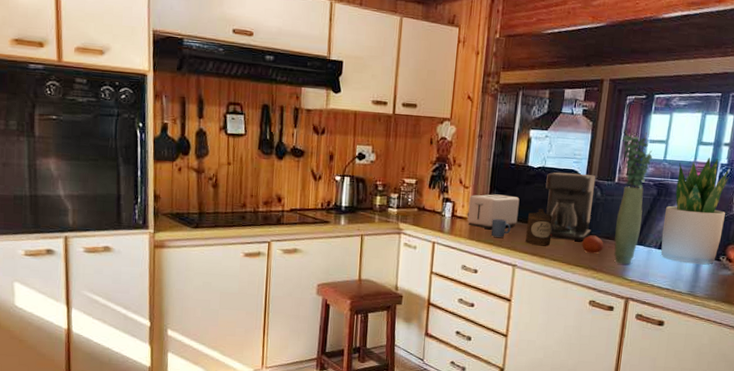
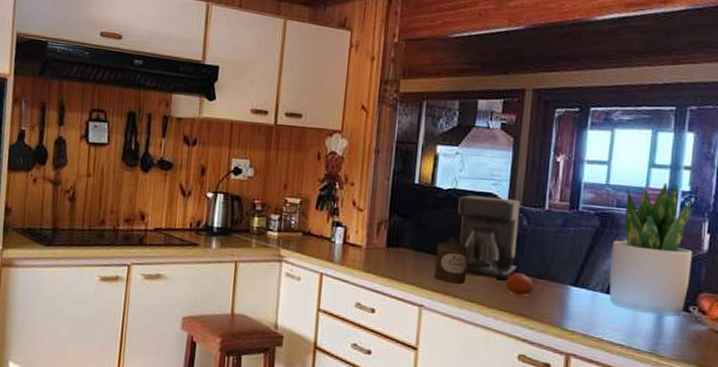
toaster: present [467,194,520,230] -> none [361,219,426,261]
mug: present [490,219,511,239] -> none [391,248,416,272]
vase: present [614,130,653,265] -> none [547,148,593,312]

